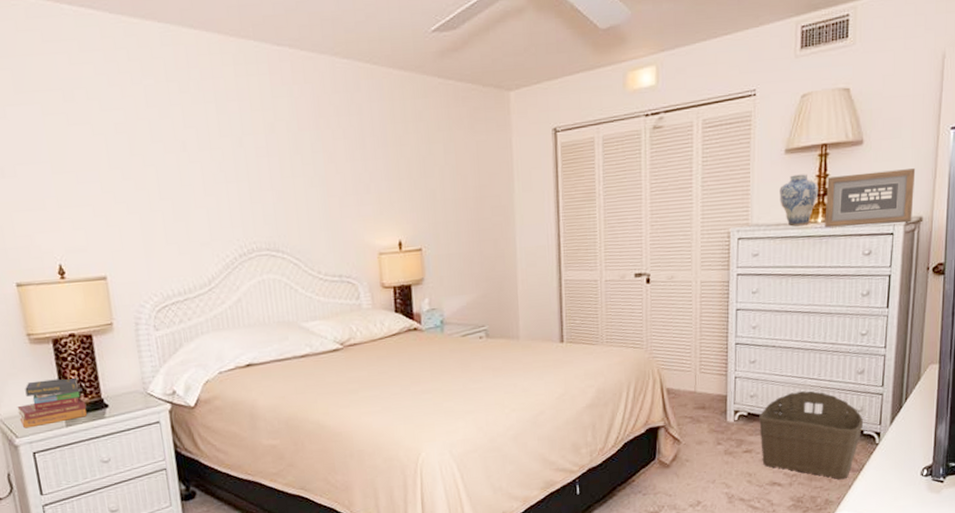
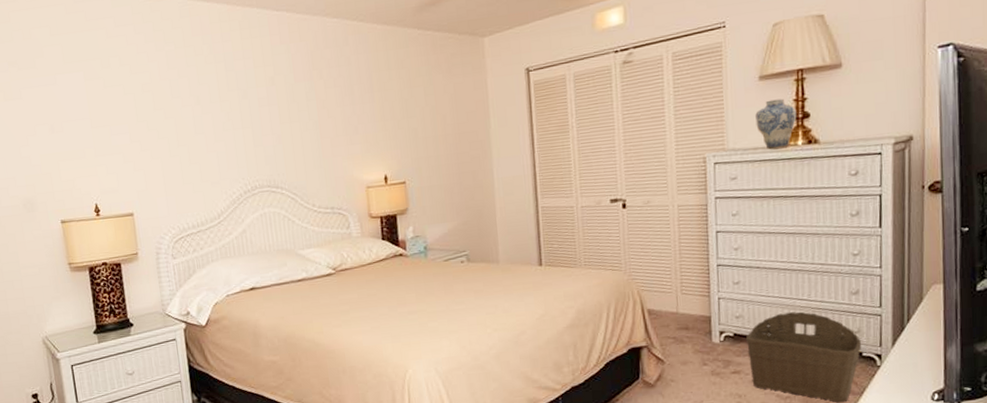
books: present [17,377,87,428] -> none [59,300,116,344]
picture frame: present [825,168,916,228] -> none [805,88,902,150]

